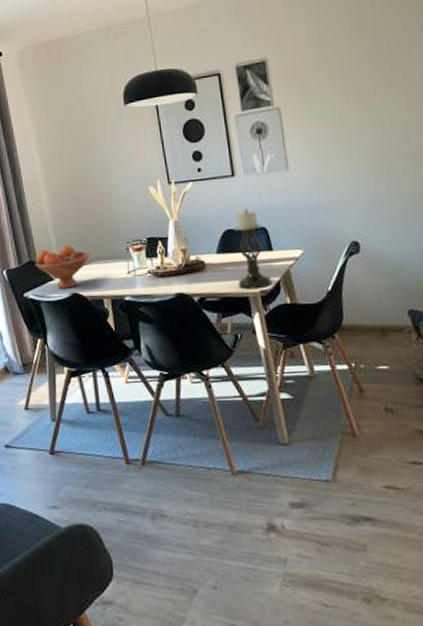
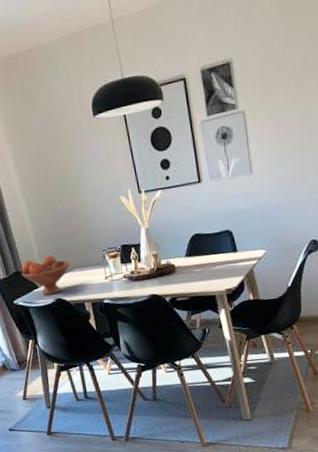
candle holder: present [234,209,273,290] -> none [201,213,237,289]

